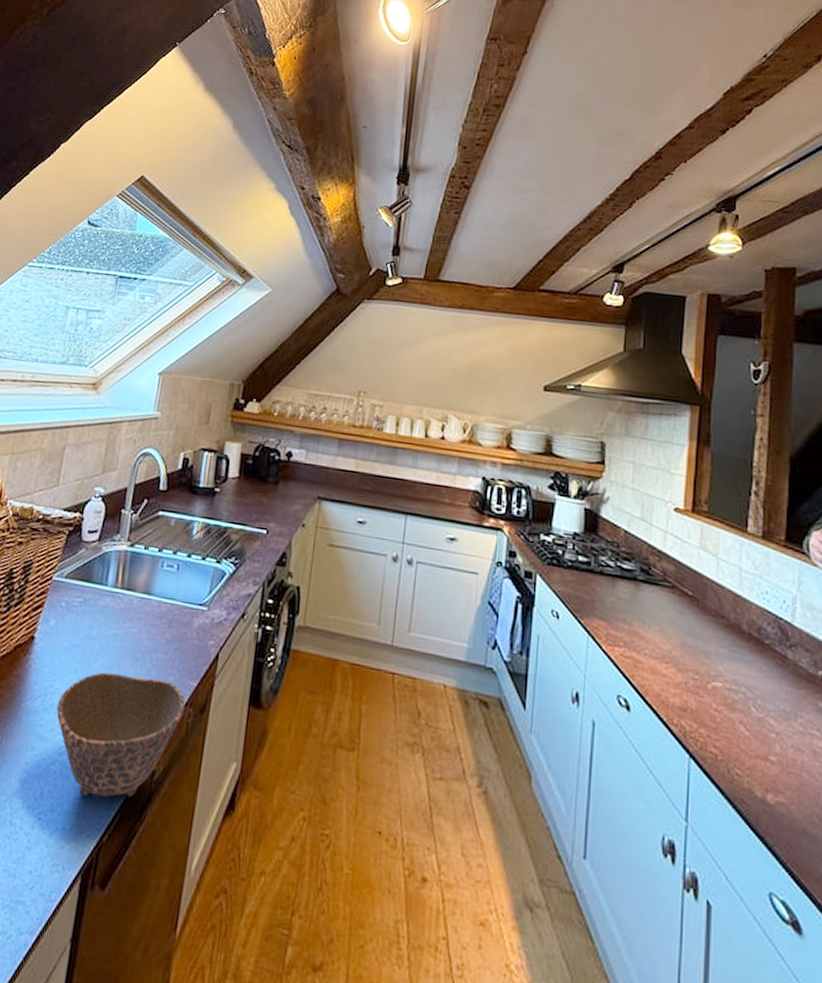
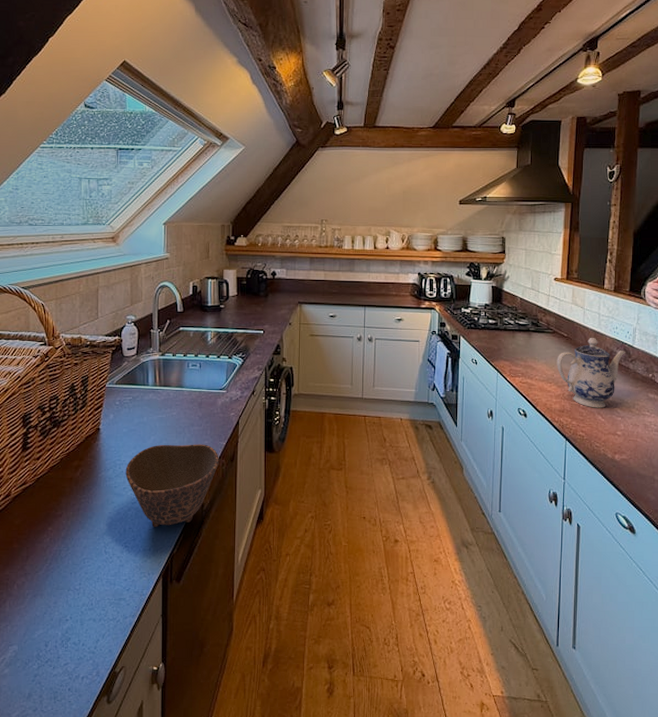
teapot: none [676,602,782,714] -> present [556,338,626,408]

